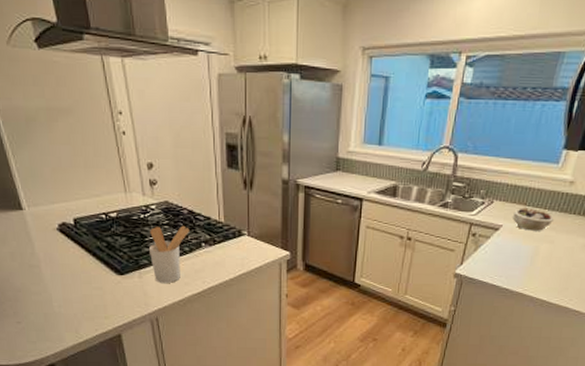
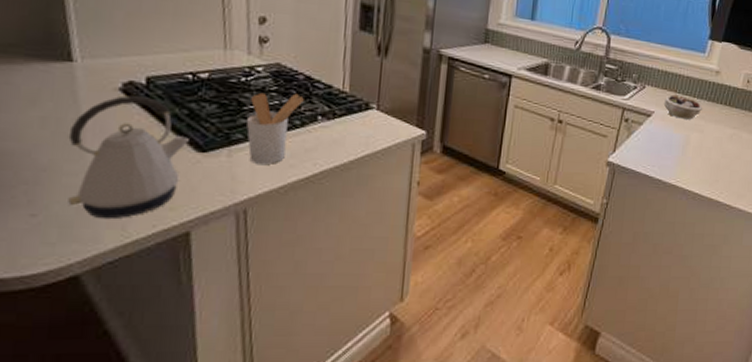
kettle: none [30,234,110,325] -> present [68,95,189,220]

